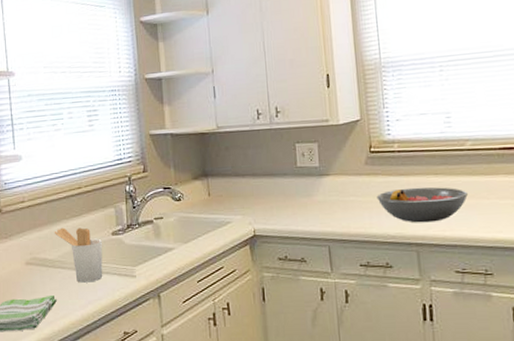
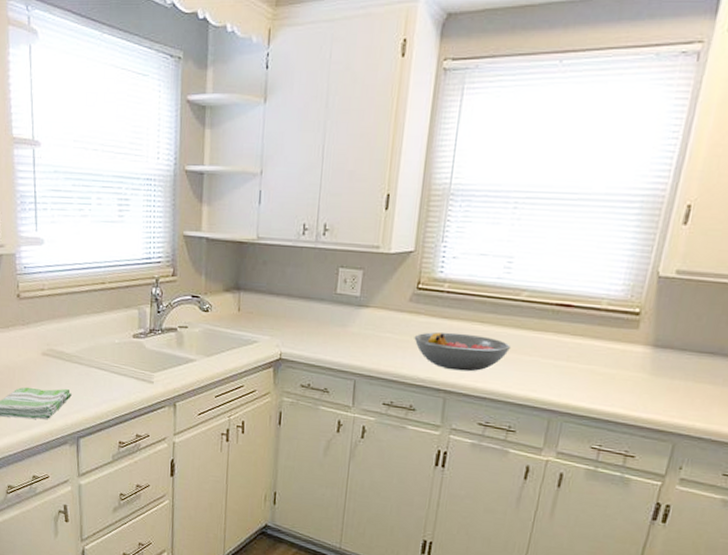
utensil holder: present [54,227,103,283] -> none [73,322,122,382]

